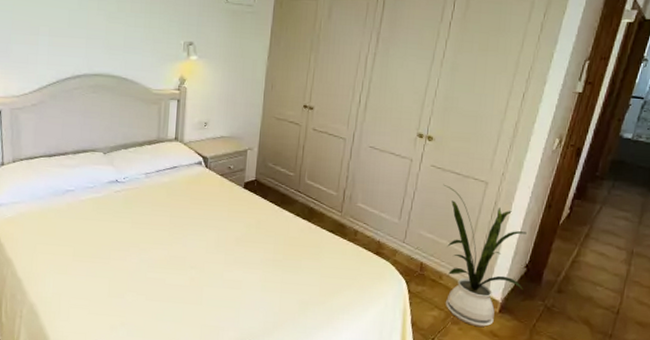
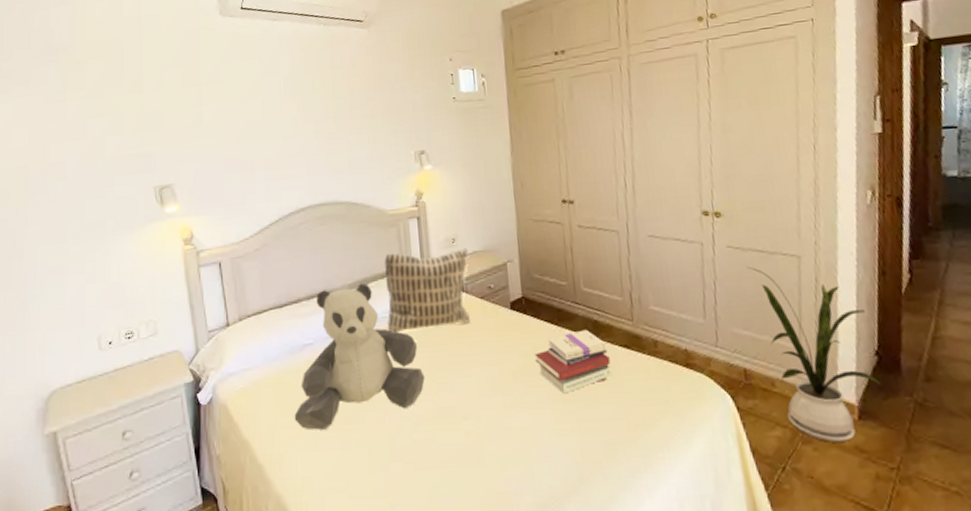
teddy bear: none [51,147,164,259] -> present [294,283,425,430]
cushion: none [139,126,216,194] -> present [384,248,470,333]
books: none [256,213,317,261] -> present [534,329,612,394]

